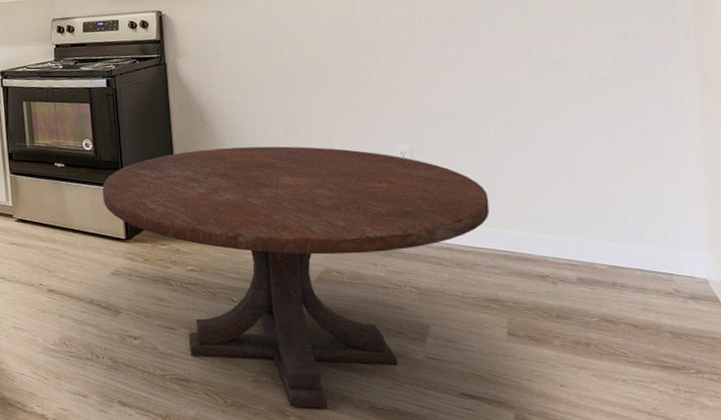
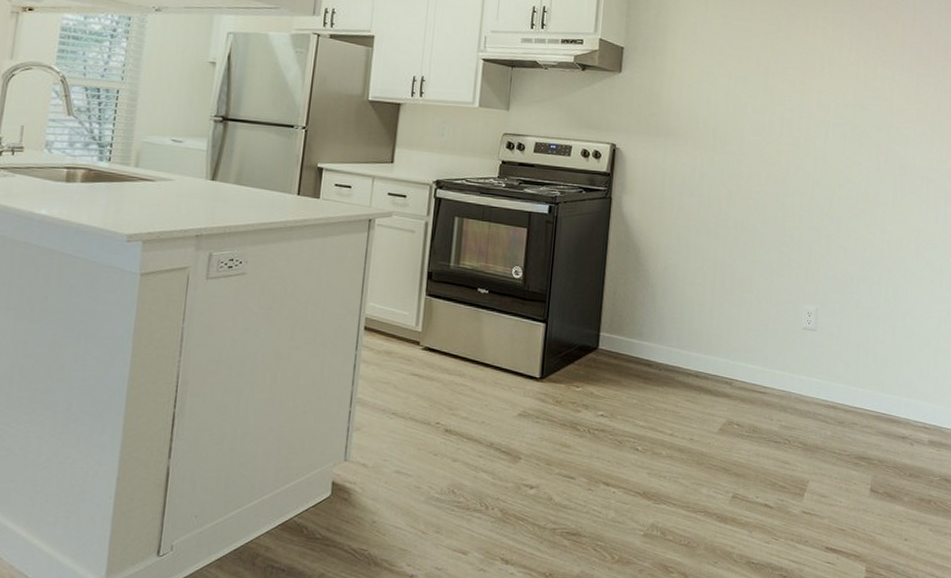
round table: present [102,146,490,408] -> none [523,290,872,564]

